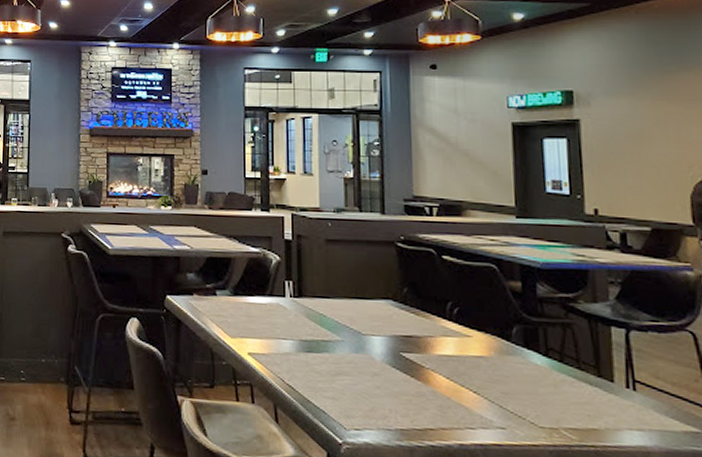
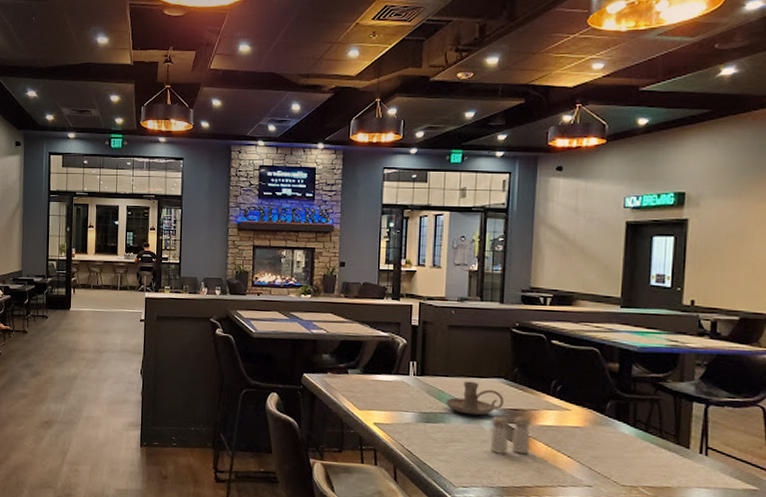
candle holder: none [329,303,394,344] -> present [446,381,504,416]
salt and pepper shaker: none [382,344,429,391] -> present [490,416,531,455]

